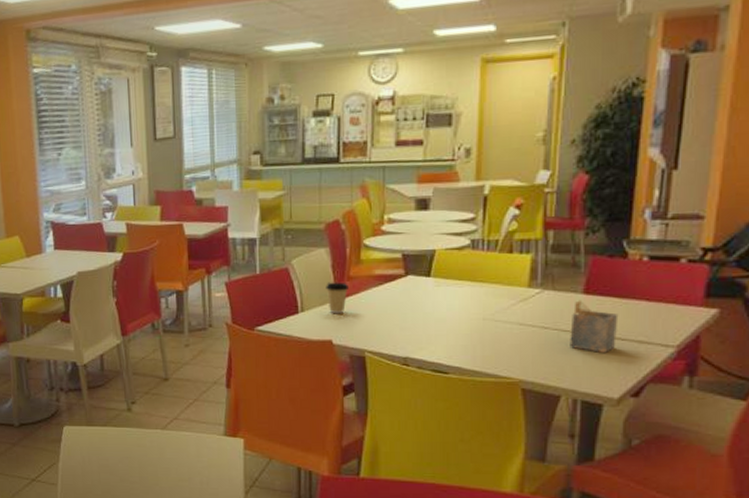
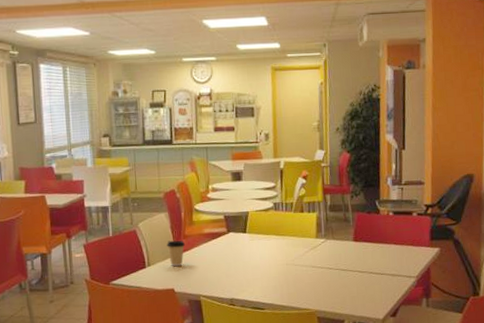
napkin holder: present [570,300,619,354] -> none [347,246,378,286]

